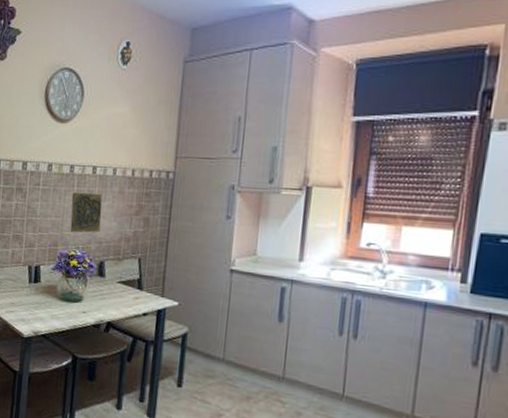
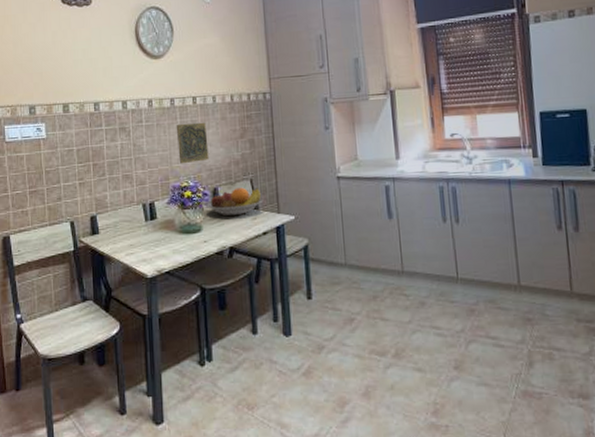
fruit bowl: none [90,264,149,292] -> present [206,187,264,216]

